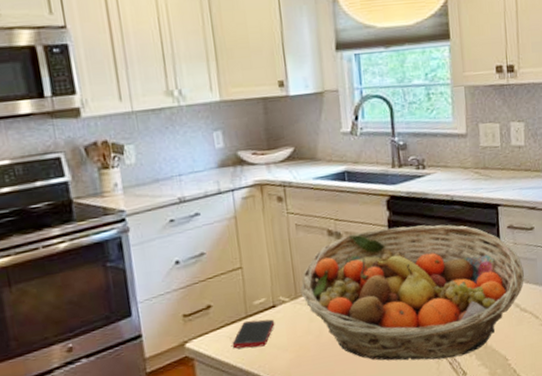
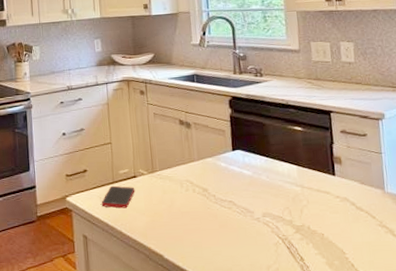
fruit basket: present [300,224,524,361] -> none [156,123,359,243]

